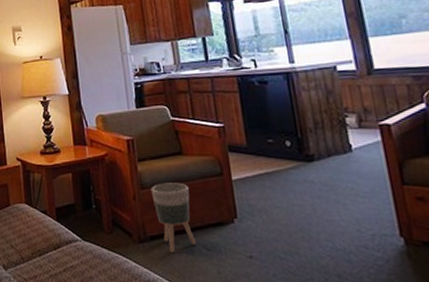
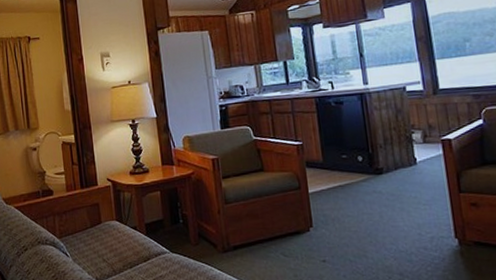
planter: present [150,182,196,252] -> none [234,197,275,260]

